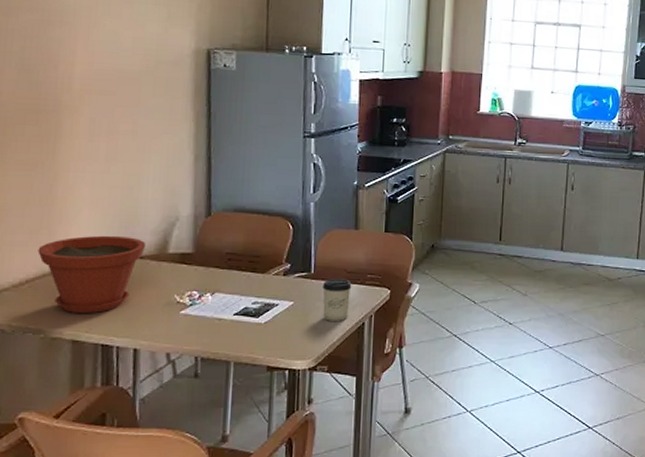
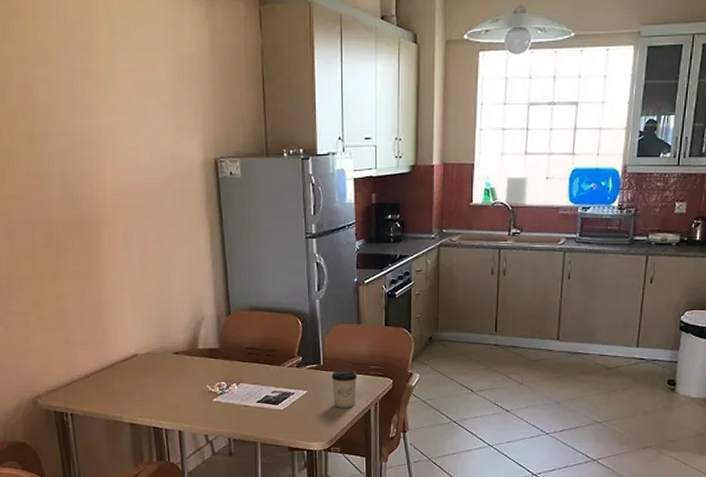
plant pot: present [38,235,146,313] -> none [95,334,180,400]

